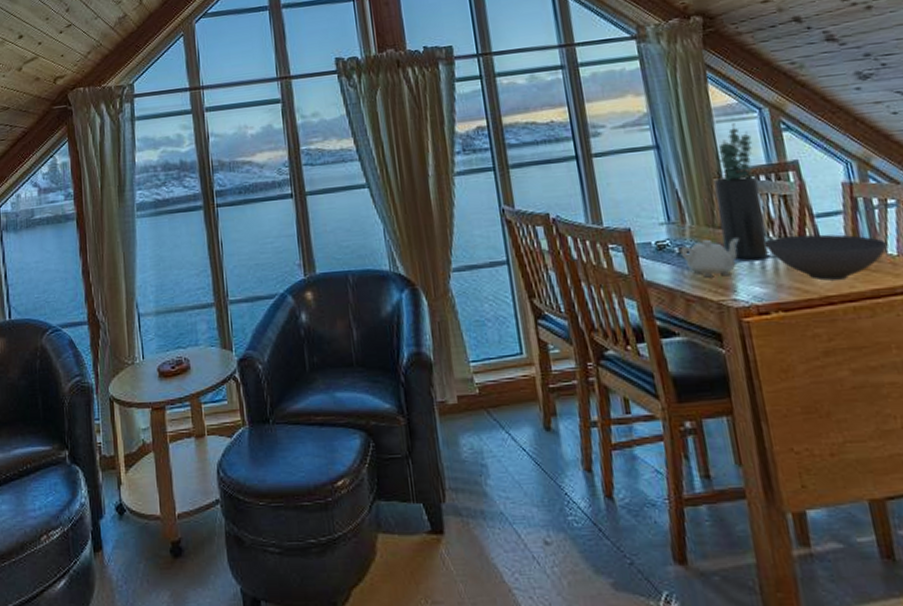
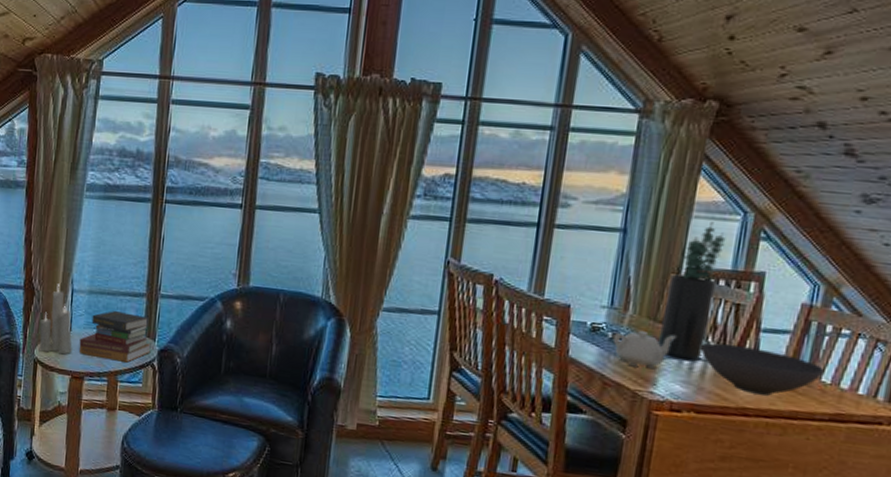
candle: none [109,311,148,388] -> present [38,284,72,354]
books: none [154,326,230,382] -> present [79,310,151,363]

